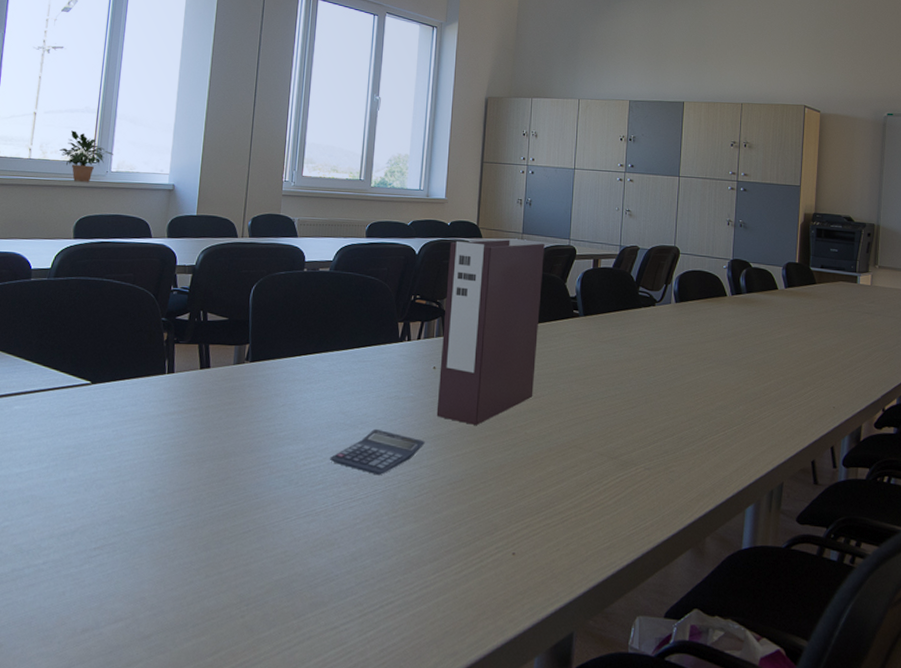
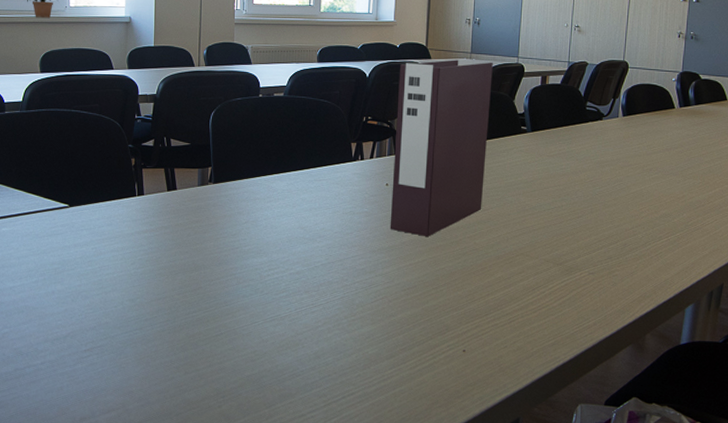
calculator: present [330,428,425,476] -> none [292,241,380,284]

